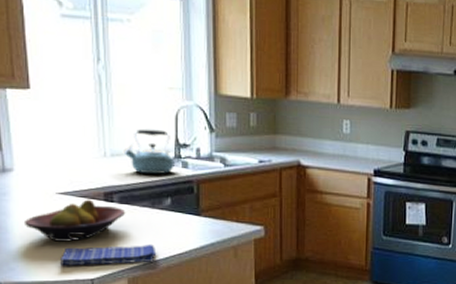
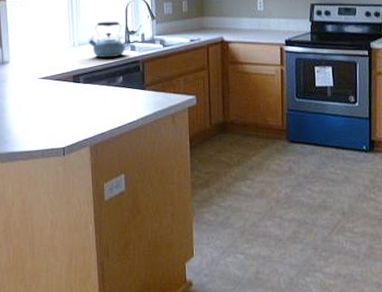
fruit bowl: present [23,199,126,242] -> none [15,81,89,118]
dish towel: present [60,244,157,266] -> none [41,115,112,138]

